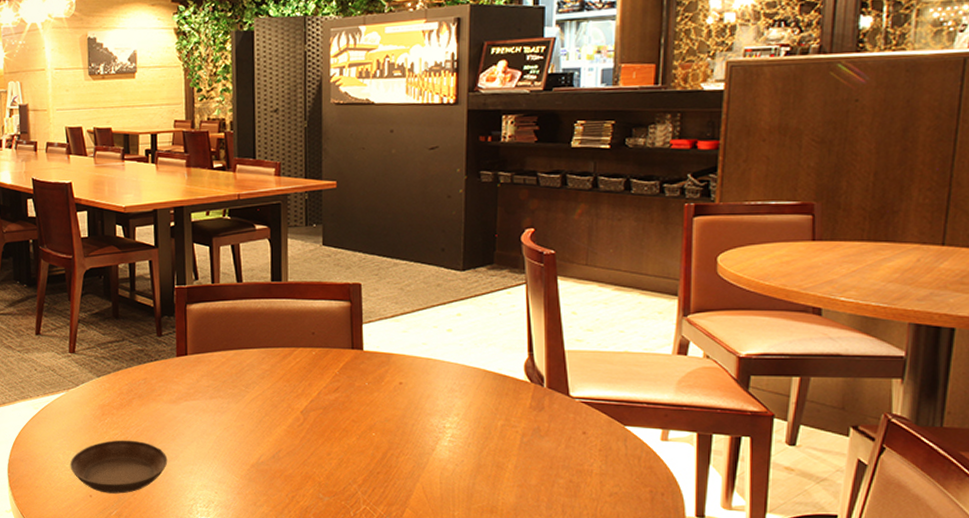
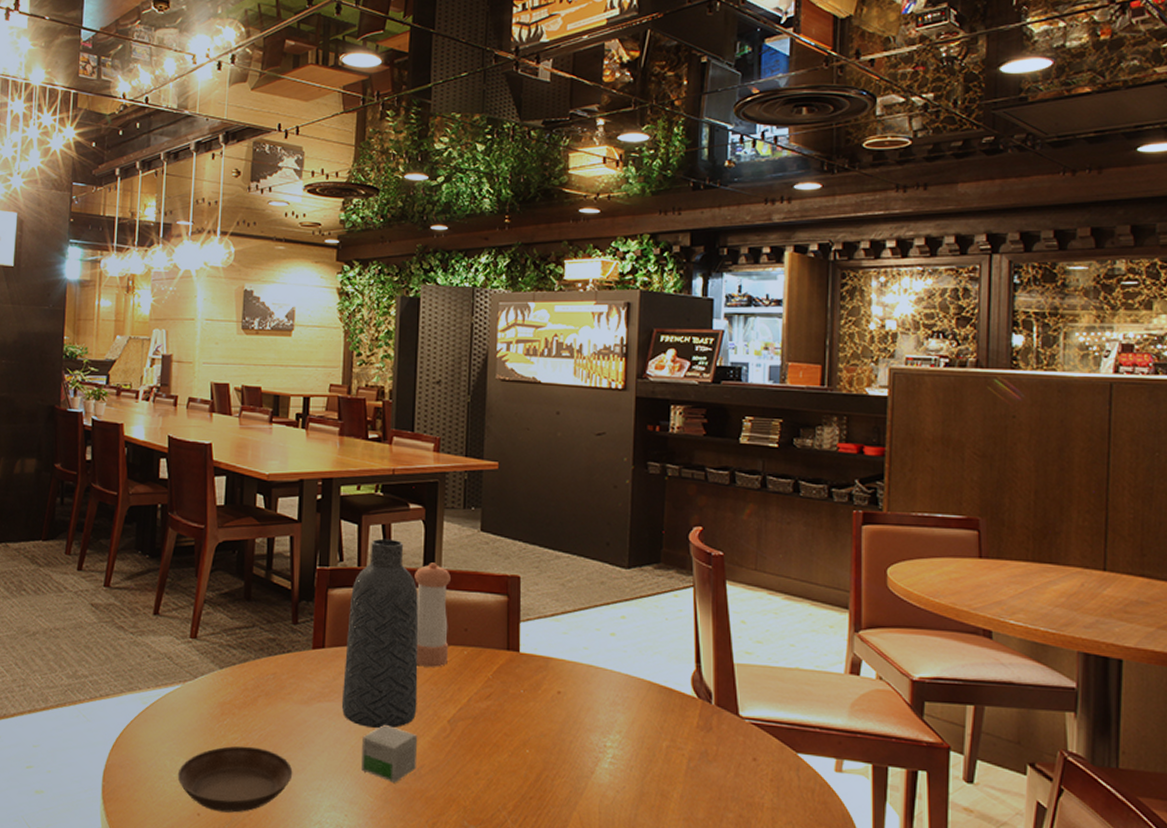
vase: none [205,257,273,421] -> present [341,538,419,729]
small box: none [226,417,275,465] -> present [362,724,418,783]
pepper shaker: none [264,276,299,367] -> present [414,563,451,667]

